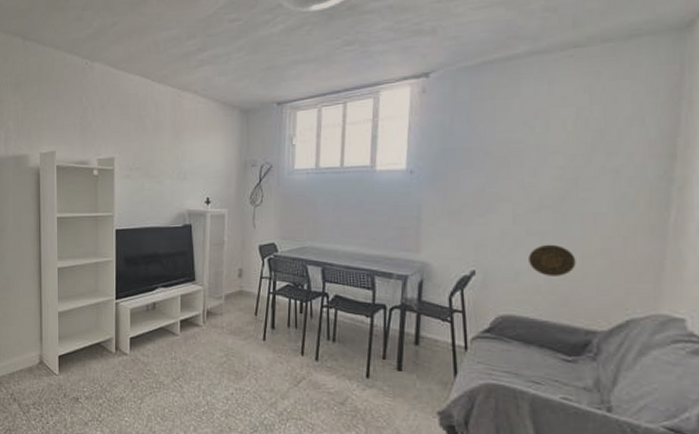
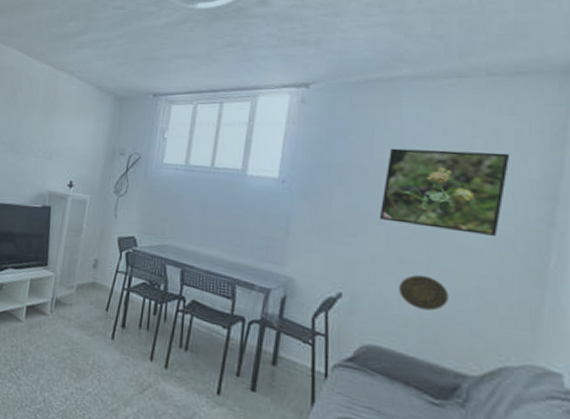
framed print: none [505,117,628,199] -> present [379,148,511,236]

